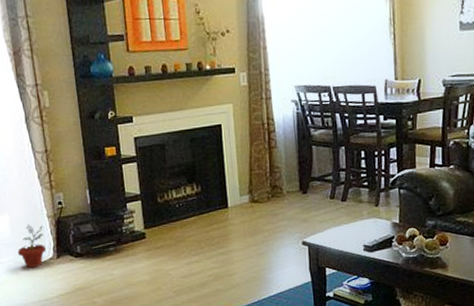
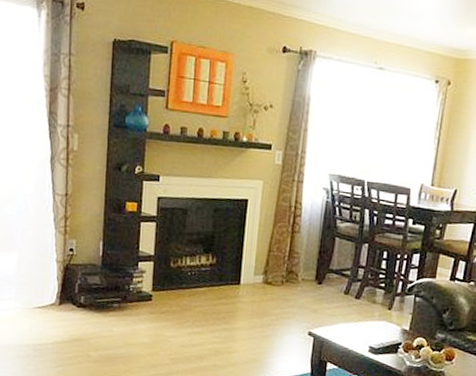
potted plant: present [17,224,47,269] -> none [20,265,51,311]

